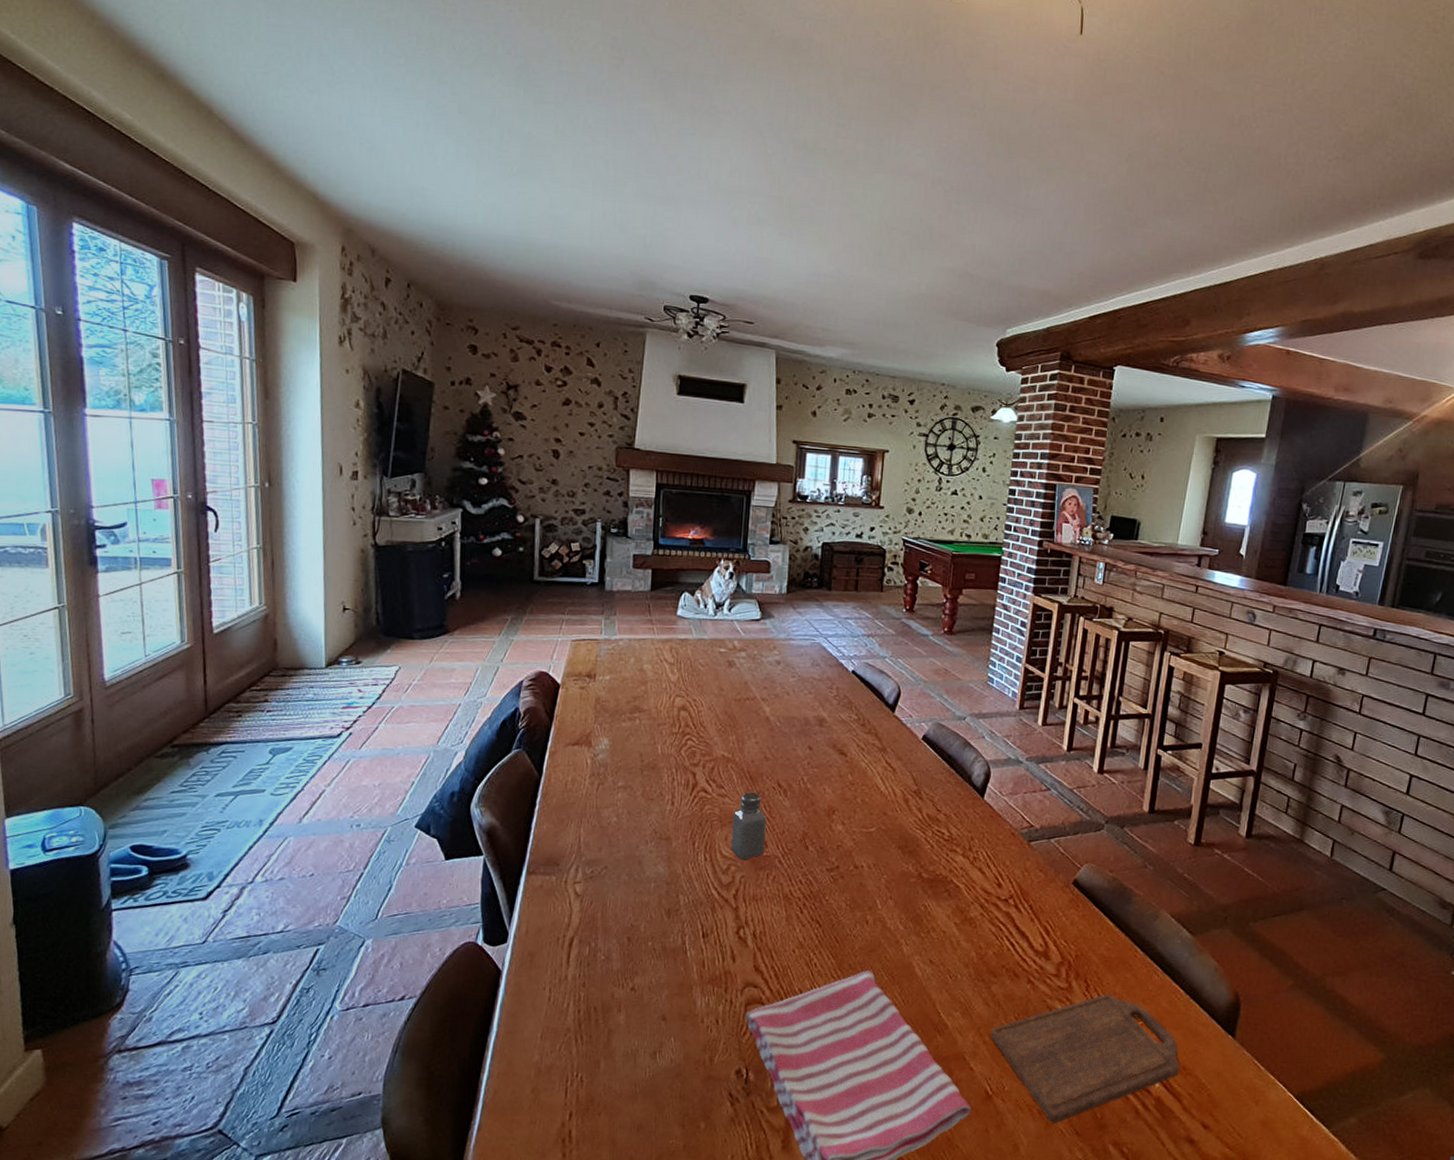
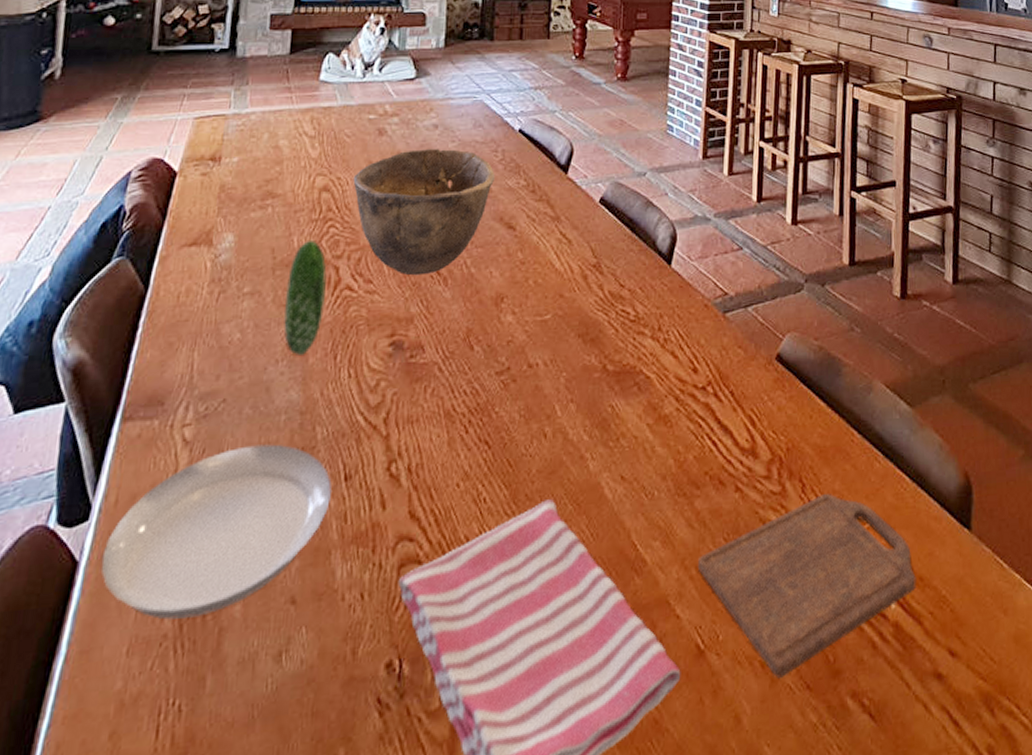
plate: none [518,748,692,1020] -> present [101,239,332,620]
bowl: none [707,681,830,786] -> present [353,149,496,276]
saltshaker: present [731,793,767,861] -> none [380,285,424,373]

